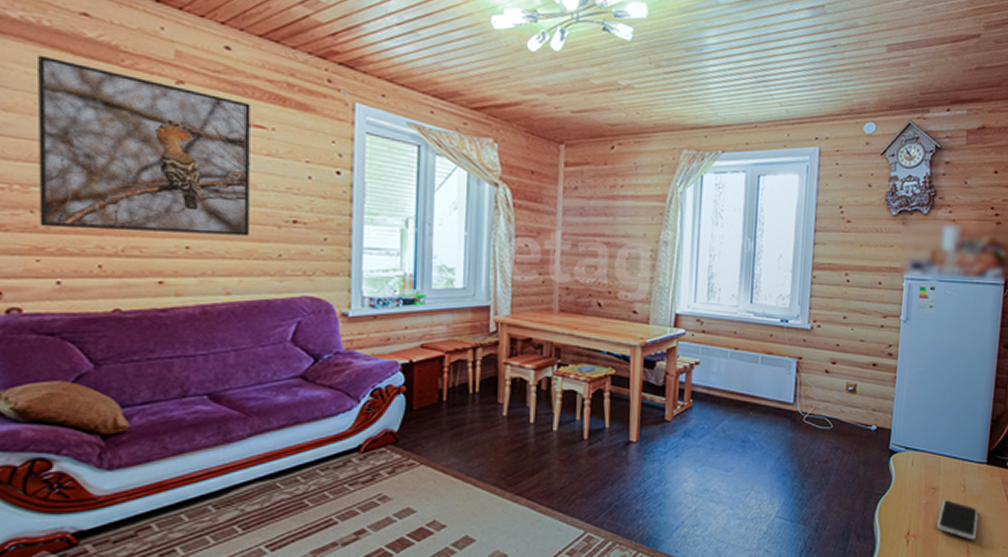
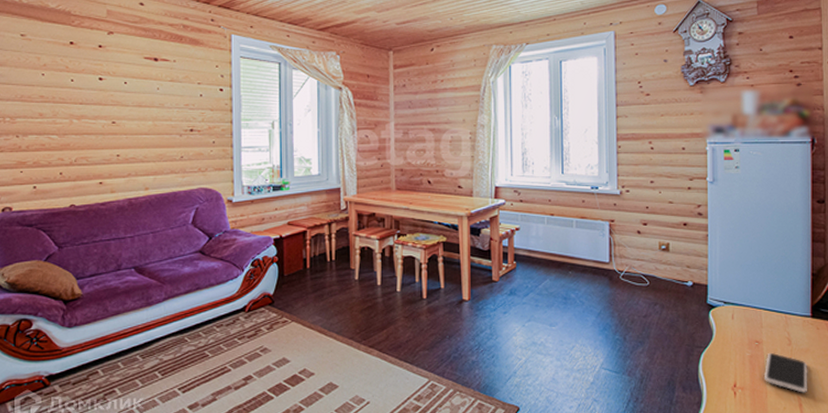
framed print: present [38,55,250,236] -> none [20,24,160,147]

